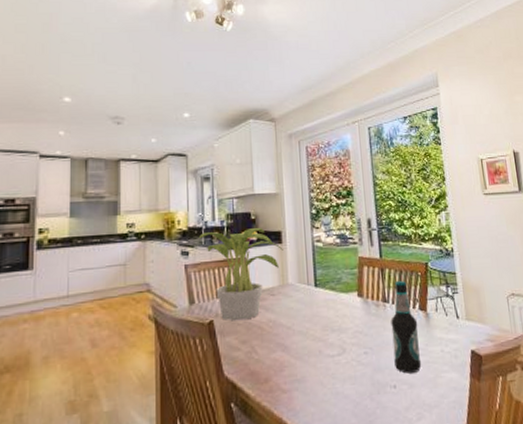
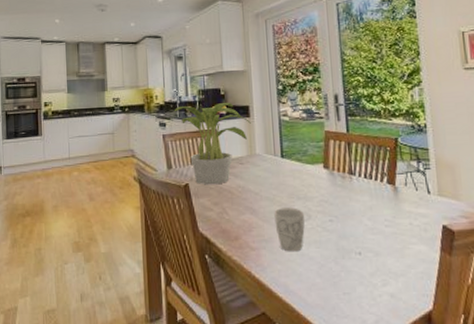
mug: none [307,341,340,391] -> present [274,208,305,252]
bottle: present [391,280,422,374] -> none [357,154,389,242]

